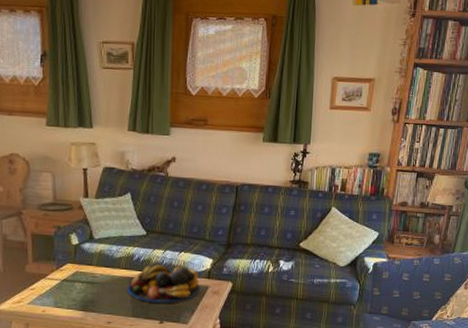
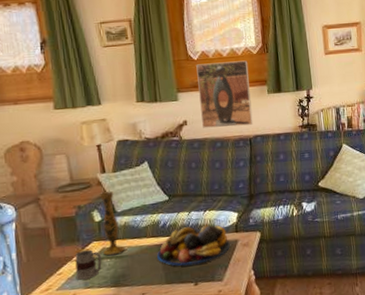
mug: none [47,270,73,299] -> present [75,249,102,280]
vase: none [75,217,97,280] -> present [98,191,125,256]
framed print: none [190,100,247,172] -> present [196,60,253,128]

